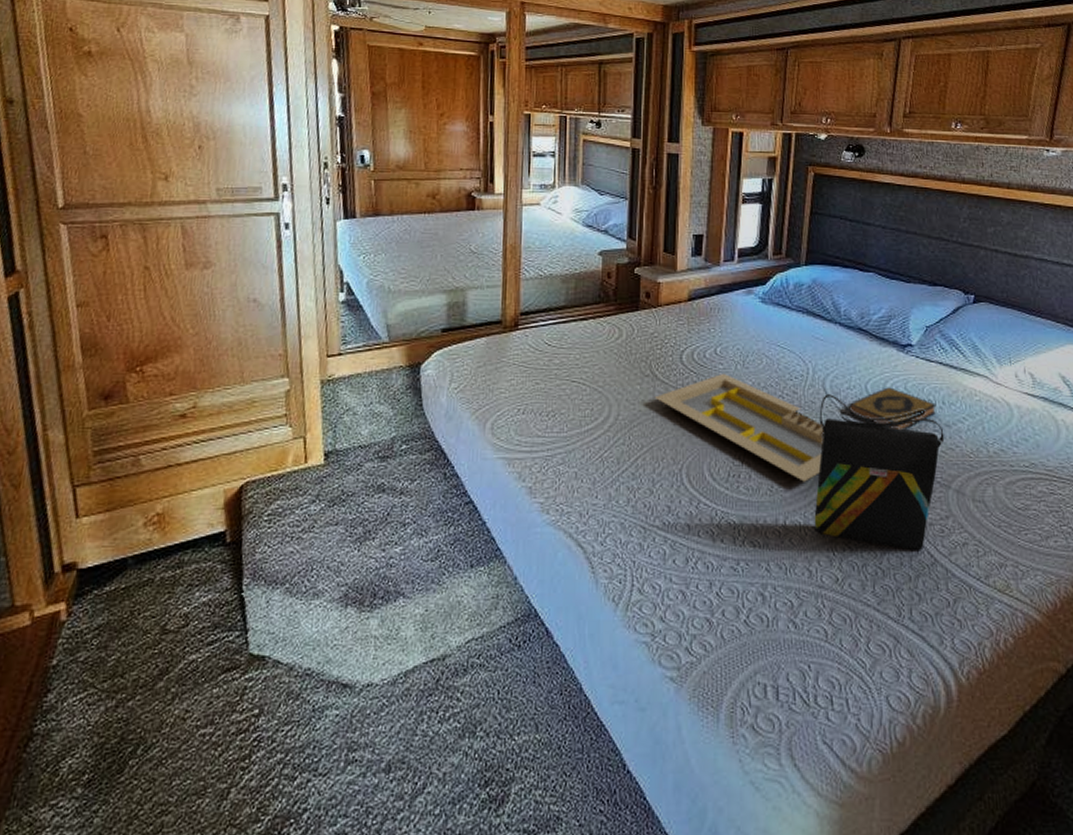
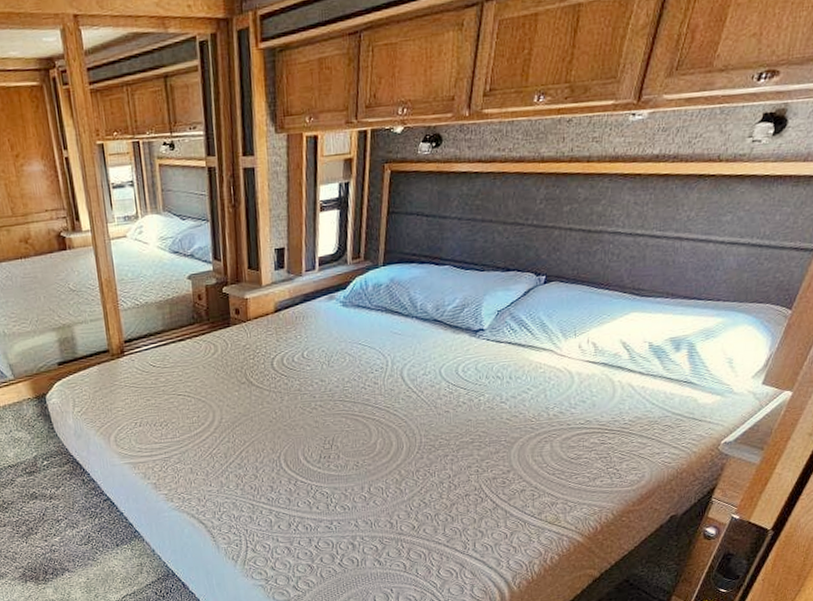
serving tray: present [654,373,824,482] -> none [251,373,402,456]
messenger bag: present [814,394,945,552] -> none [394,381,510,500]
hardback book: present [849,387,937,429] -> none [424,369,504,405]

